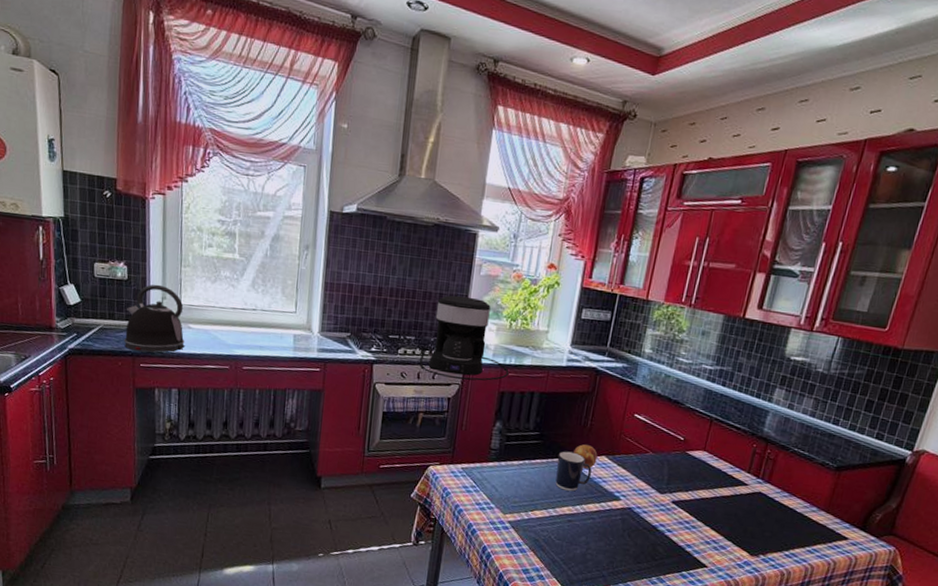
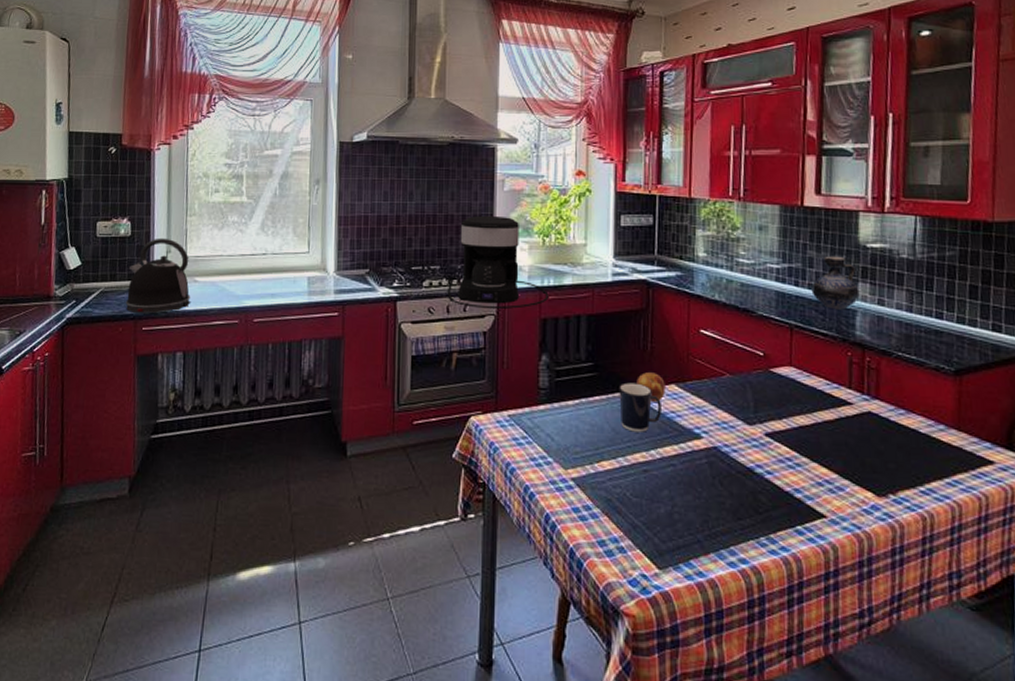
ceramic jug: none [735,363,776,410] -> present [811,255,860,310]

